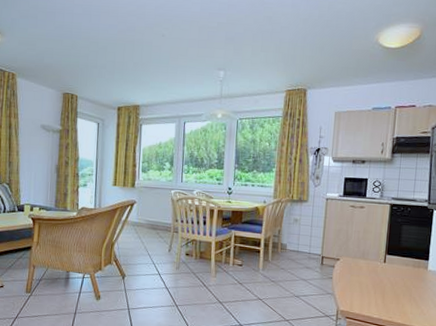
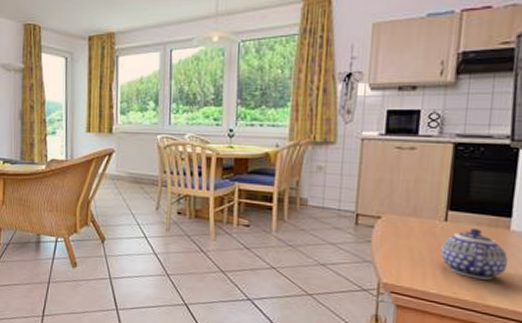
teapot: none [381,268,427,307] -> present [440,228,508,280]

